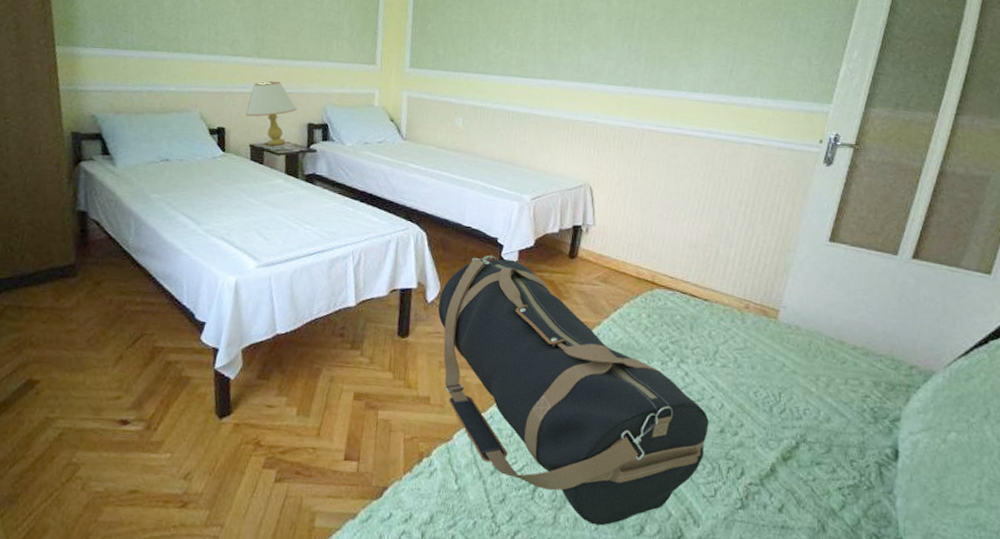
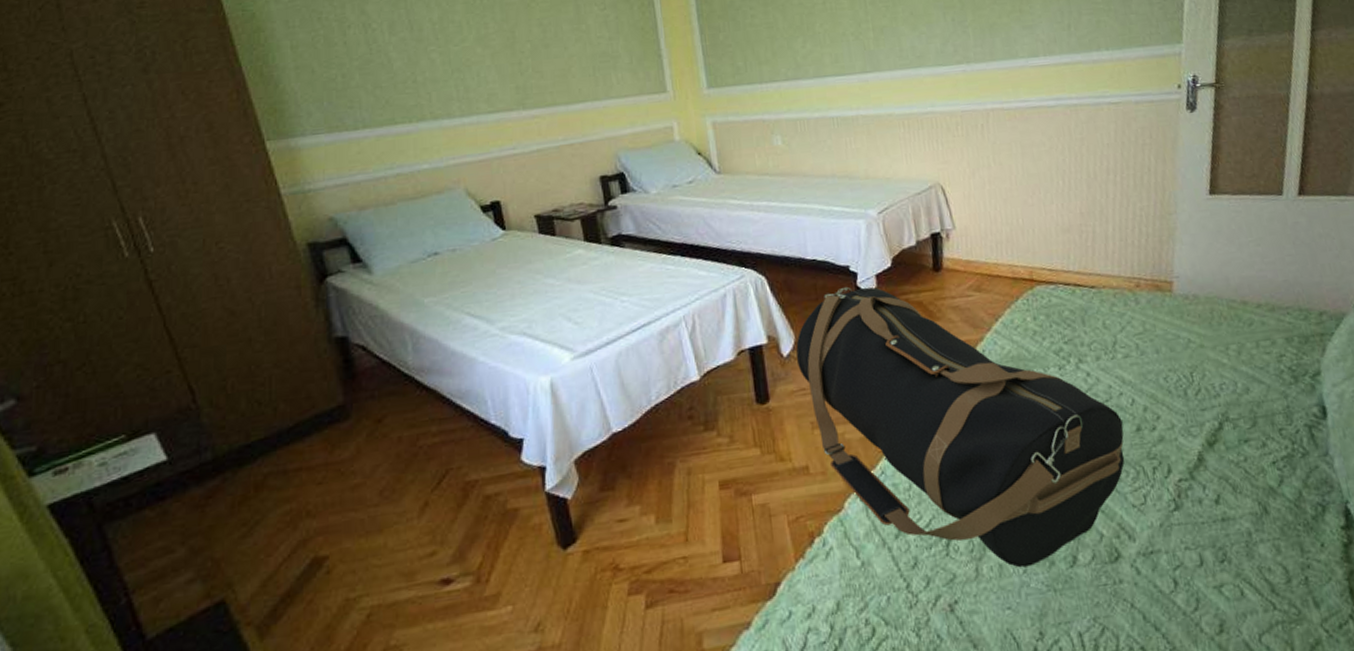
table lamp: present [246,81,297,147] -> none [522,133,584,213]

